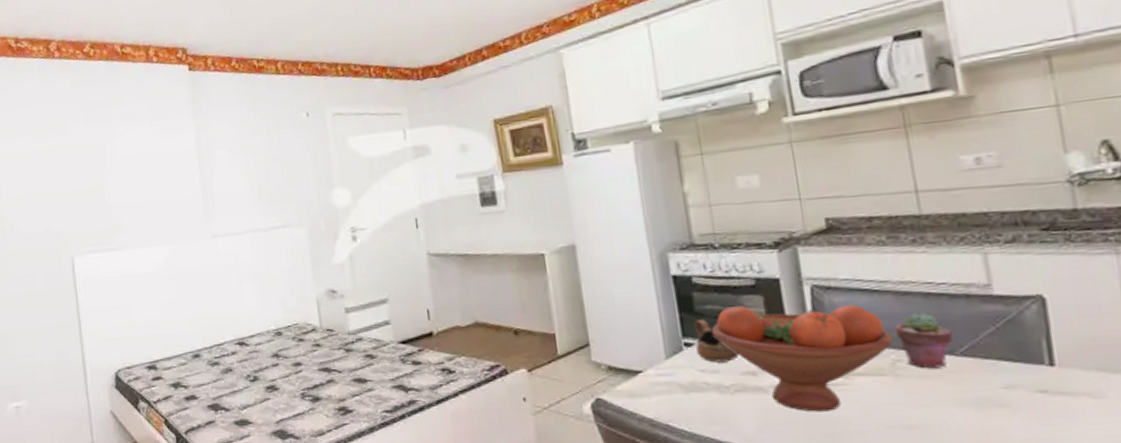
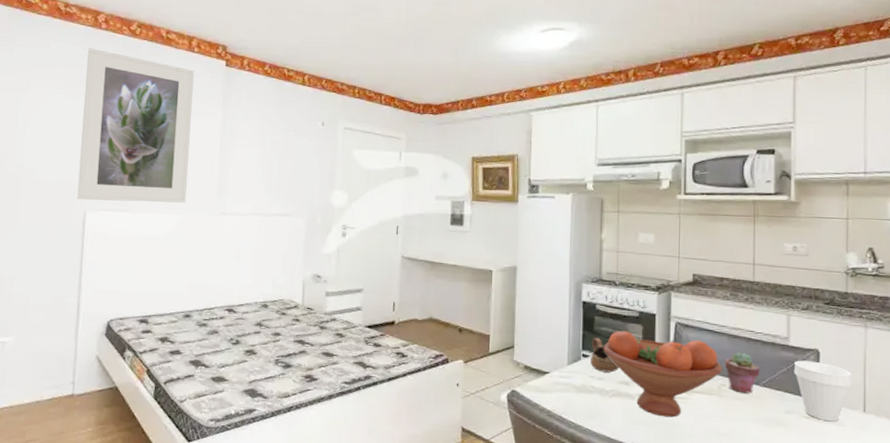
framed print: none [45,80,174,246] -> present [77,48,194,203]
cup: none [1005,312,1109,394] -> present [793,360,852,422]

